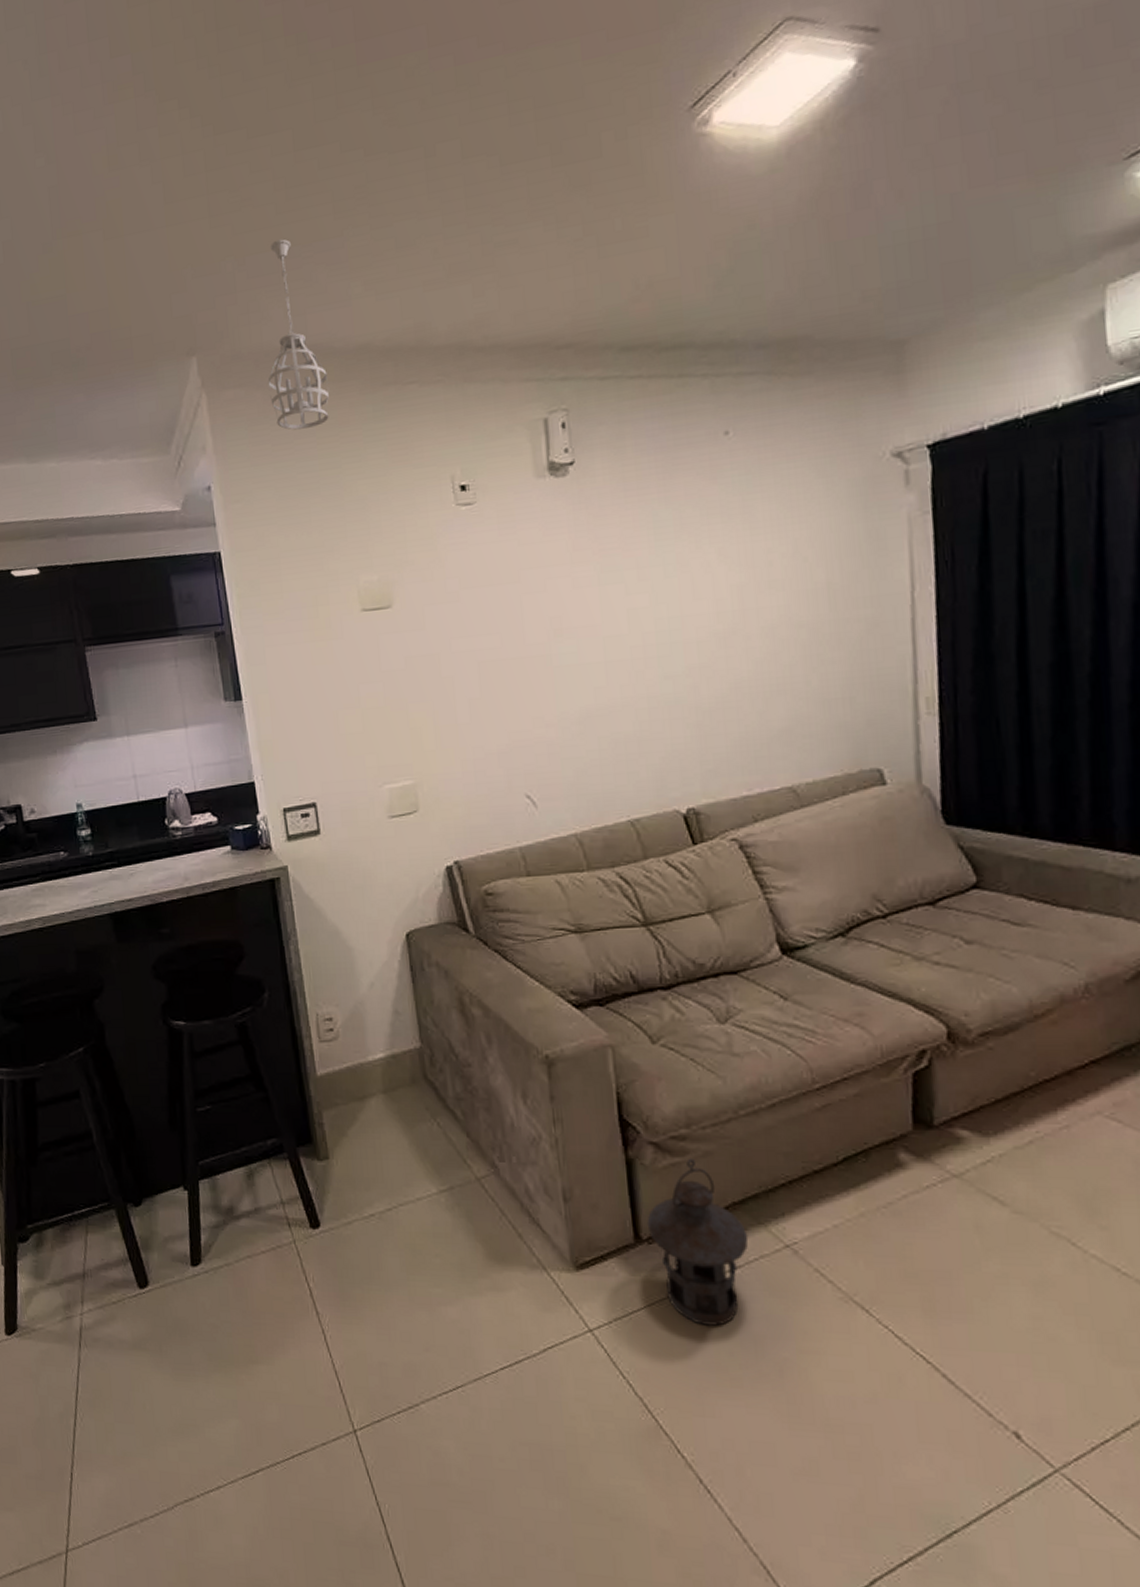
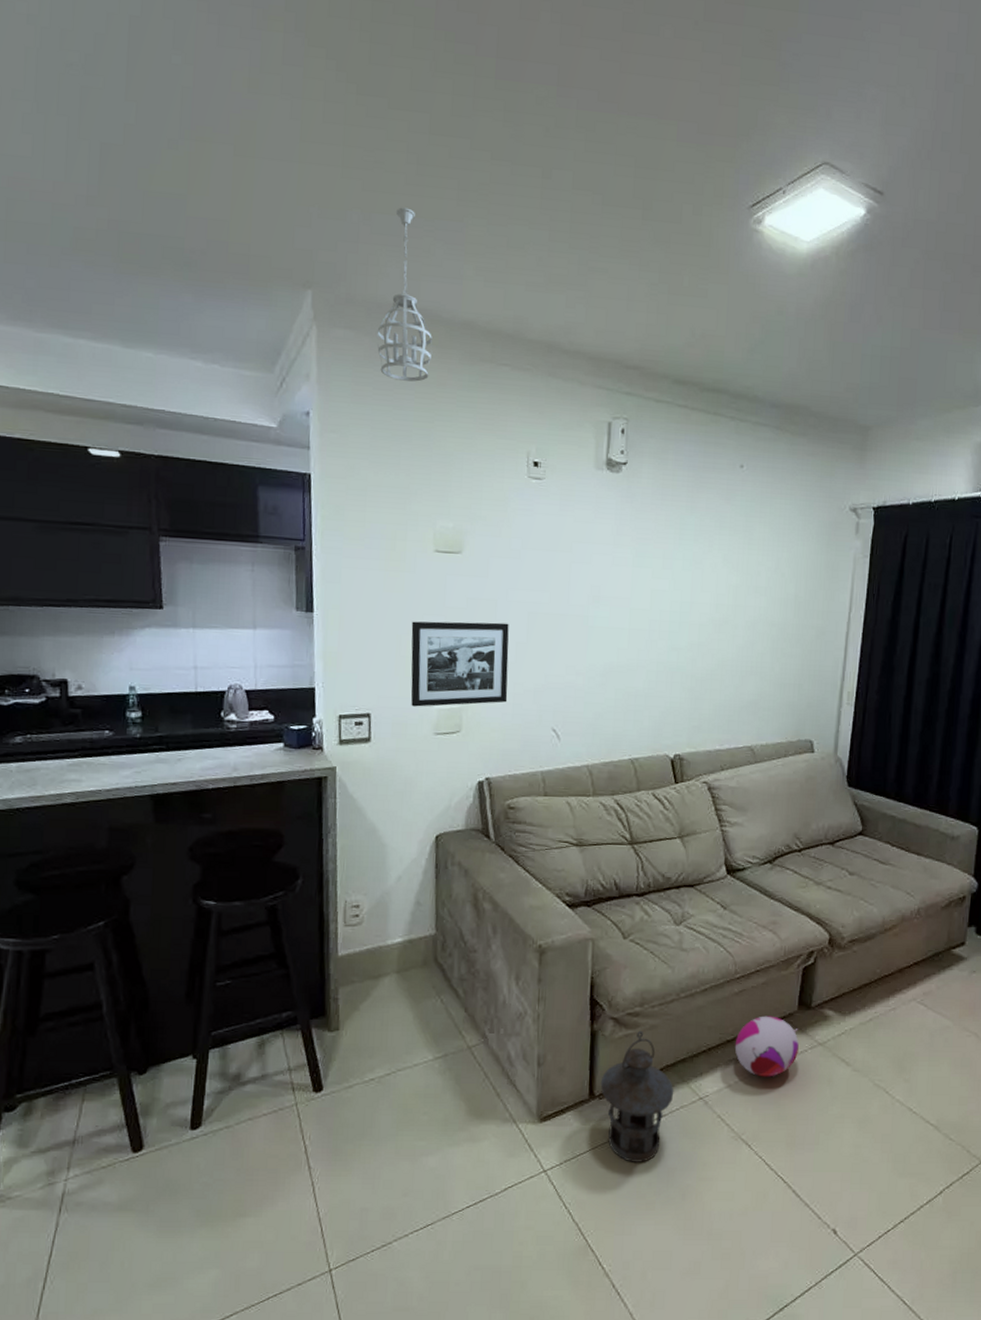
picture frame: none [347,678,468,789] -> present [410,621,509,707]
plush toy: none [825,1138,923,1220] -> present [734,1016,799,1077]

